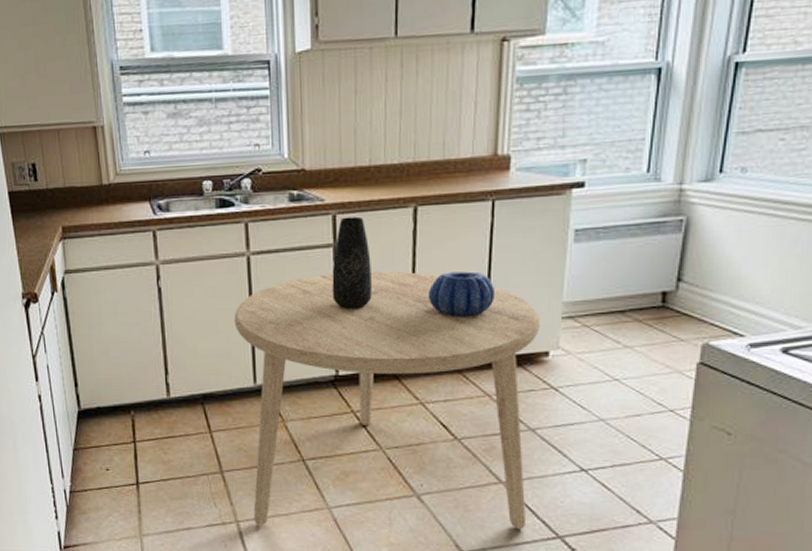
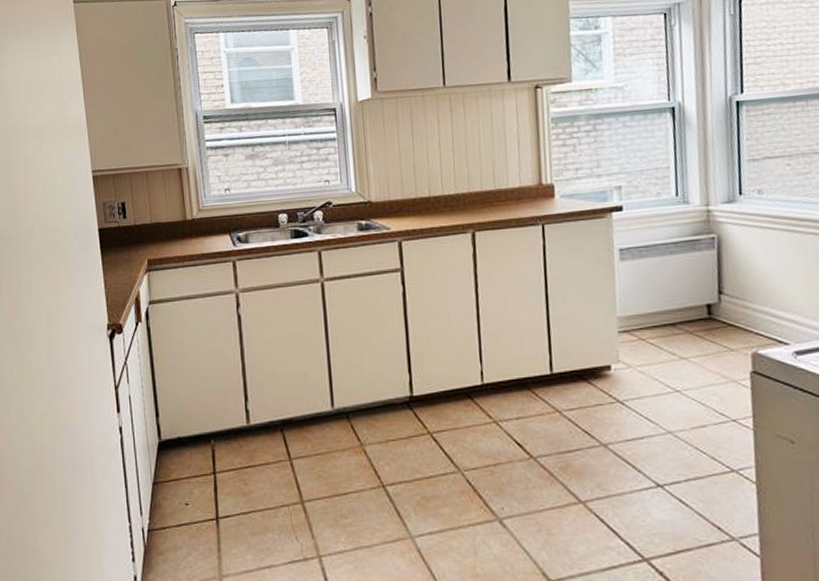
dining table: present [233,271,540,529] -> none [310,292,611,560]
vase: present [332,216,372,310] -> none [401,242,440,331]
decorative bowl: present [427,271,494,317] -> none [491,290,554,335]

